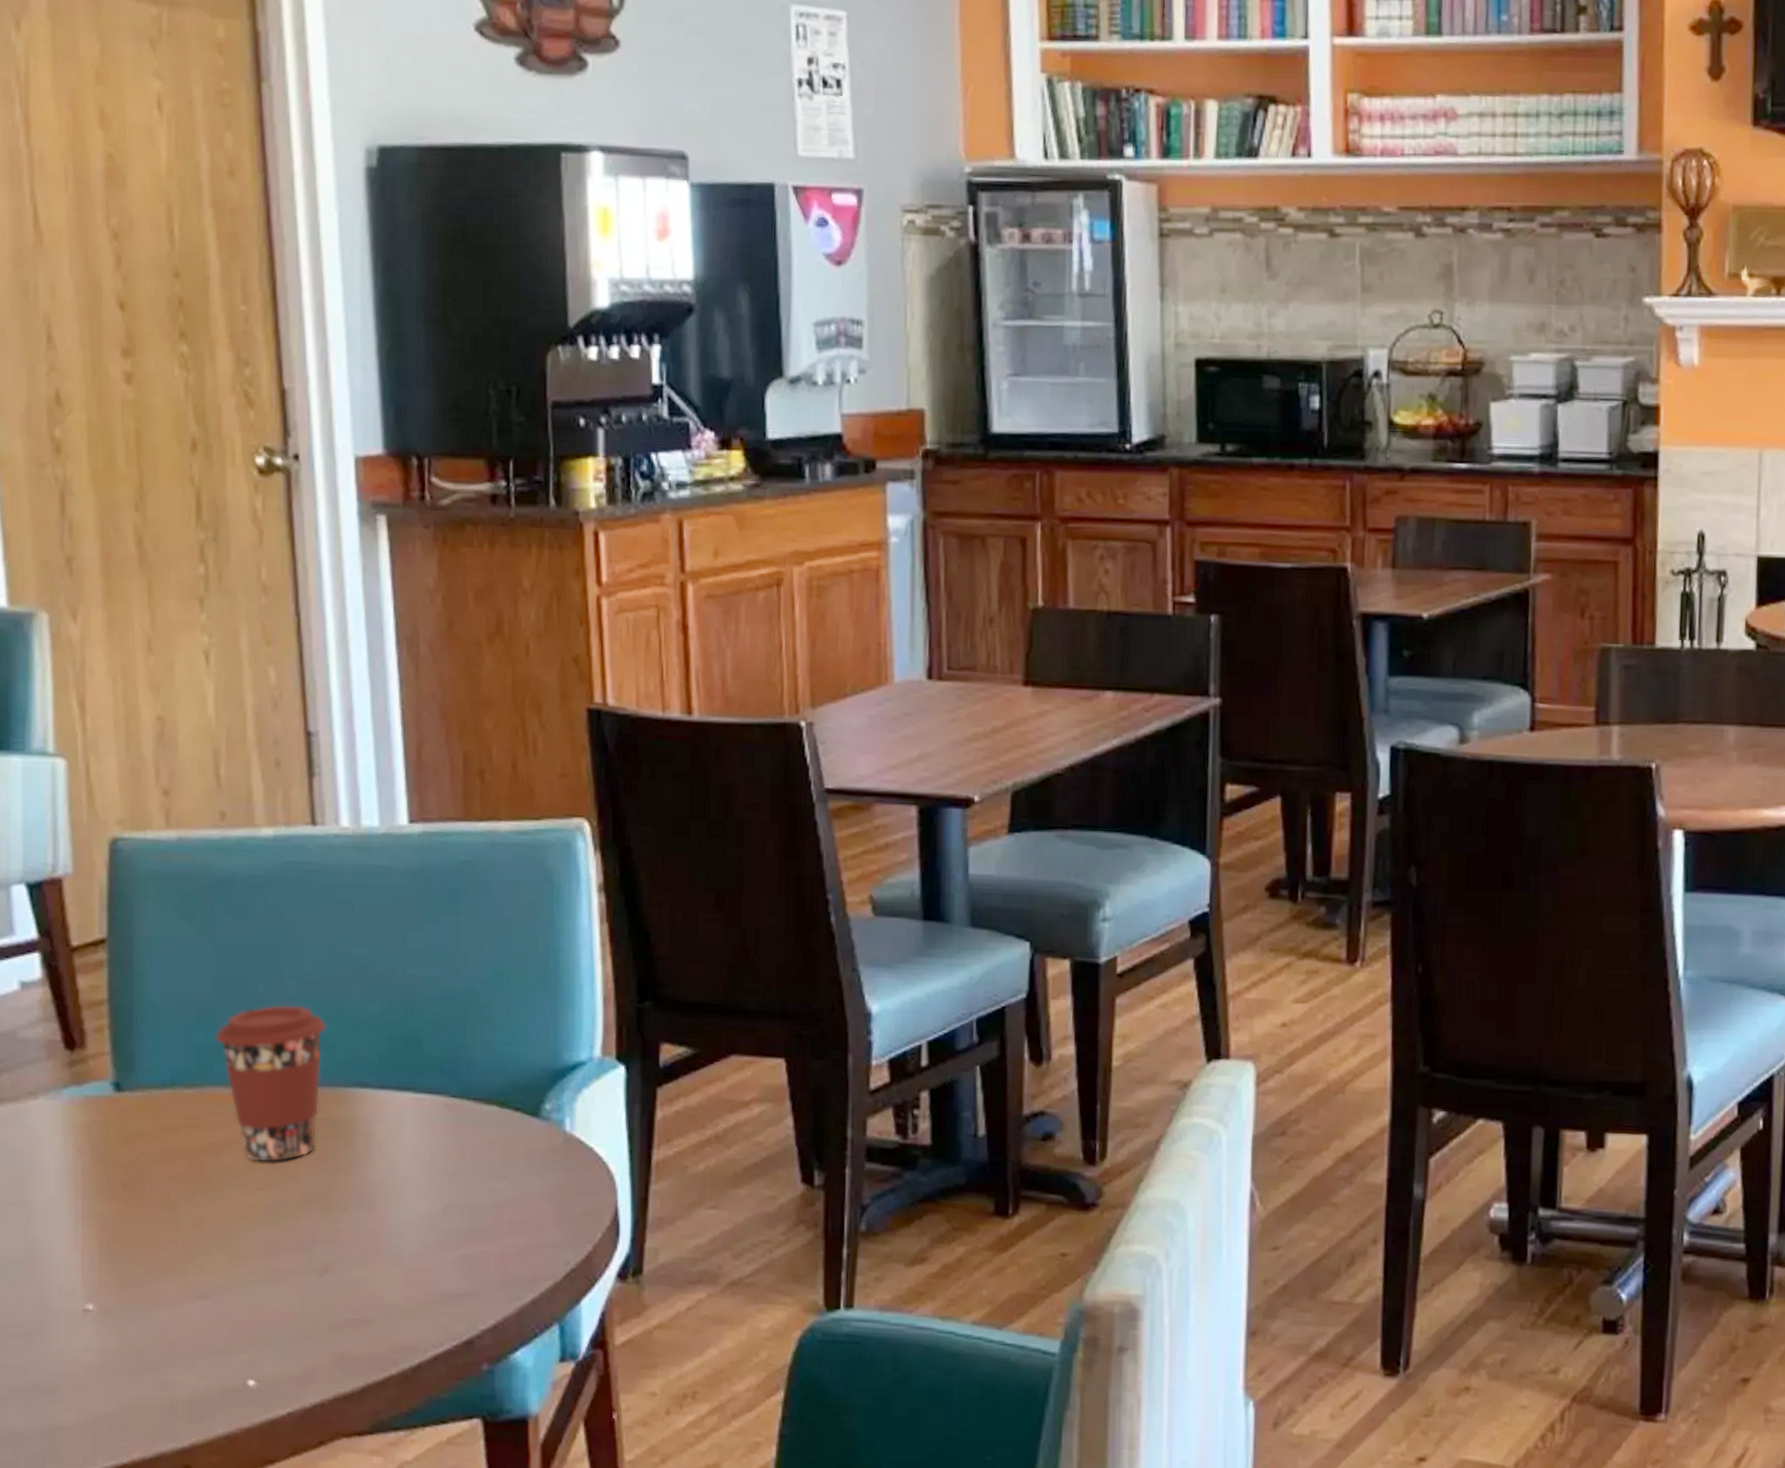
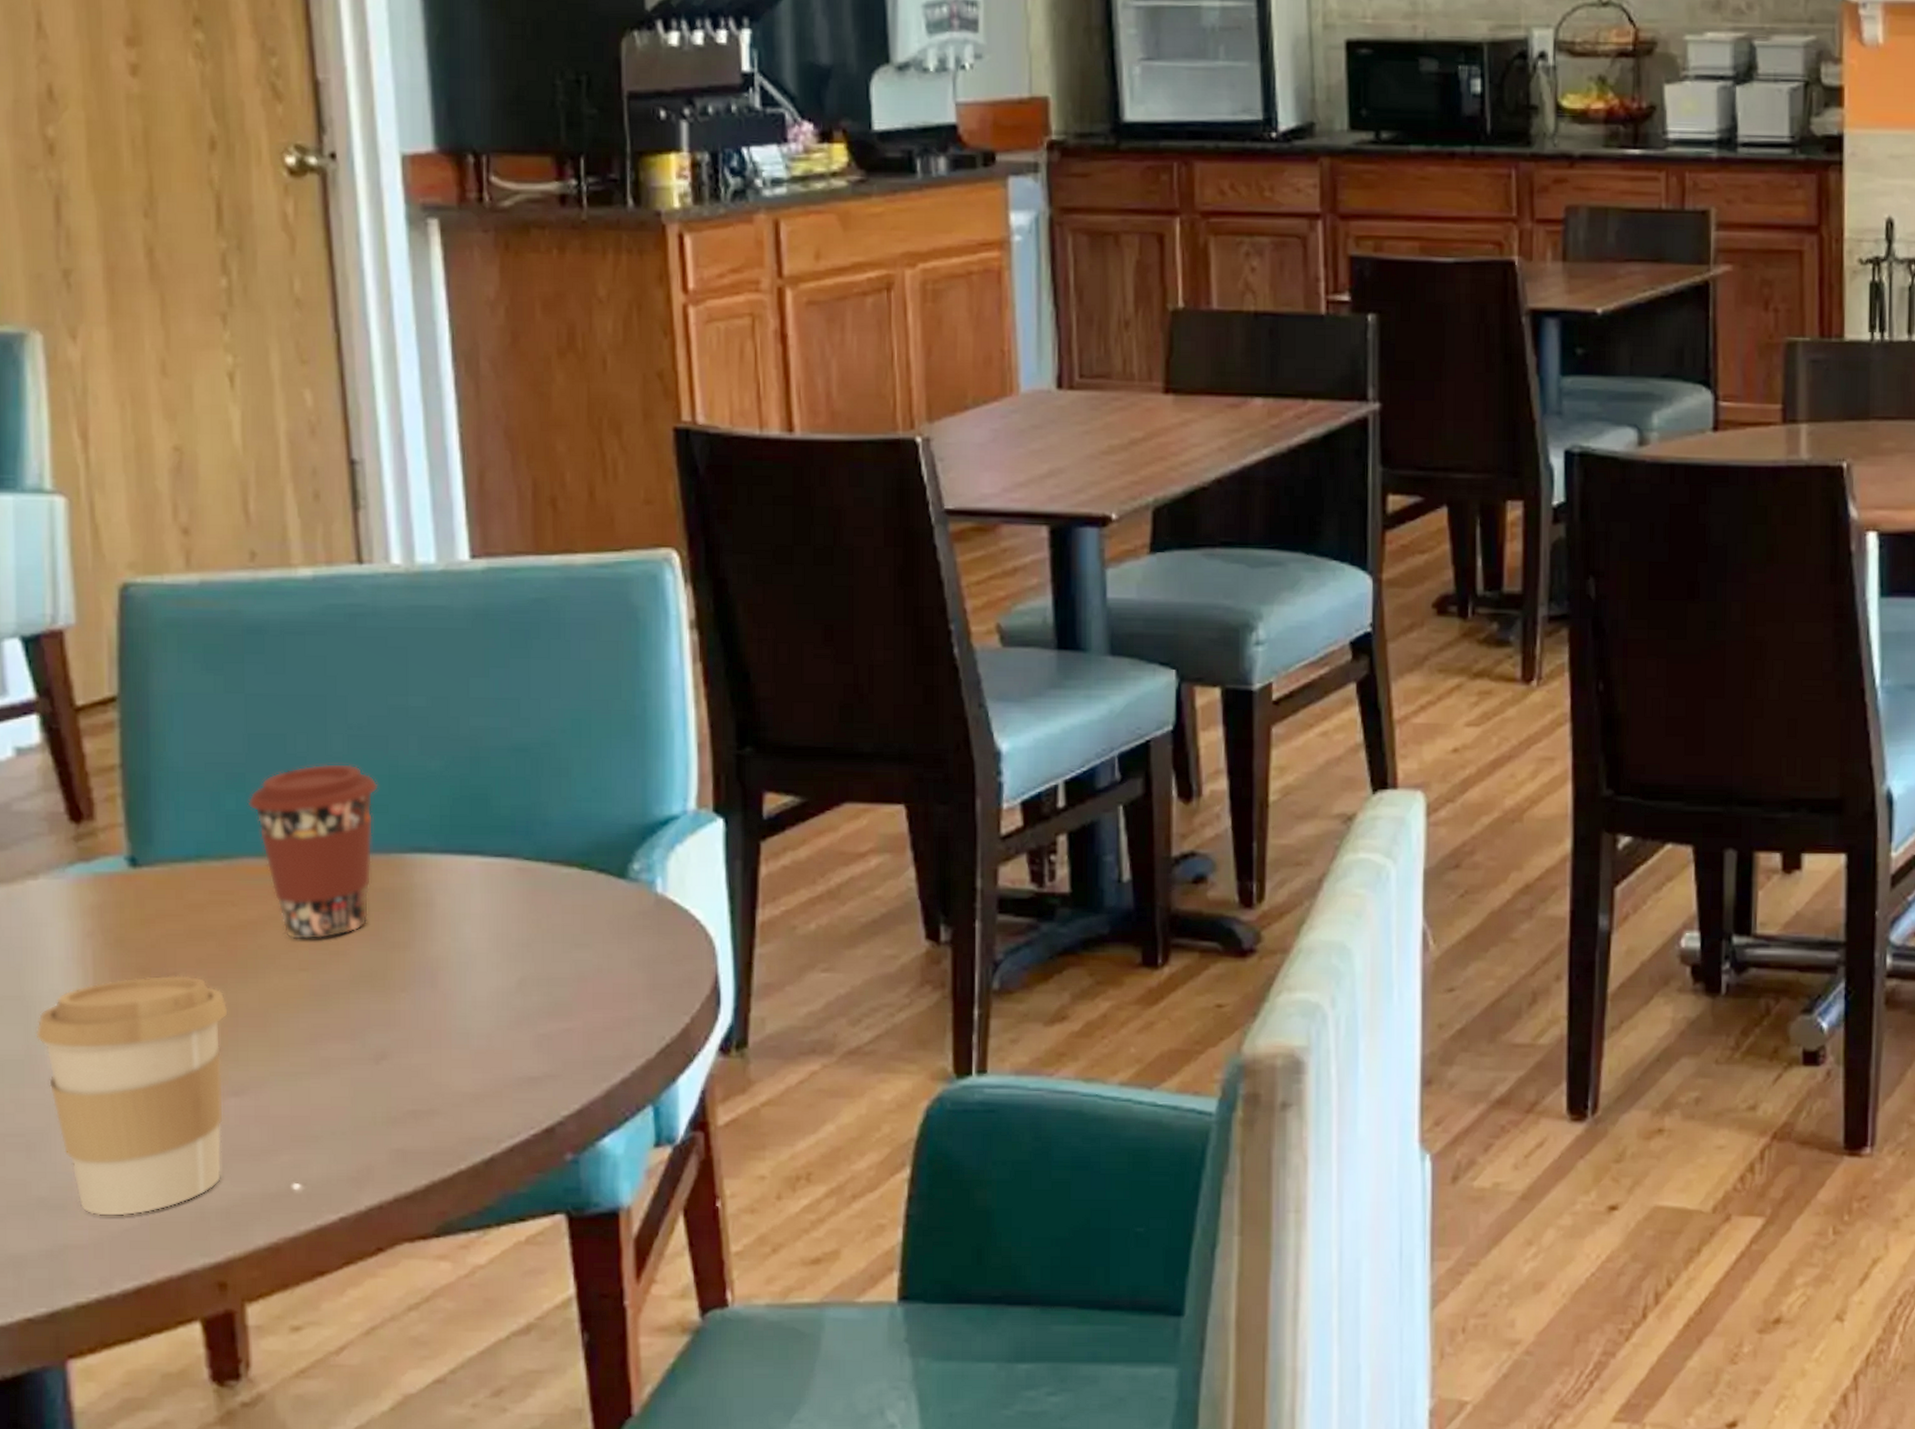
coffee cup: none [34,1189,196,1403] -> present [35,975,228,1217]

